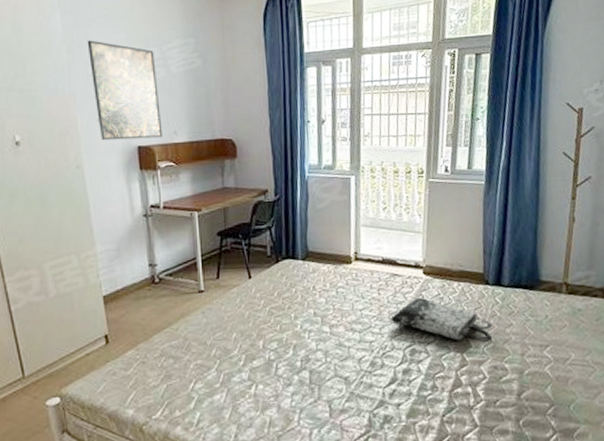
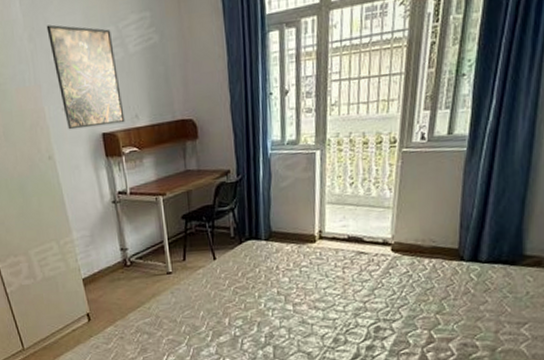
tote bag: present [390,297,492,341] -> none [355,275,464,318]

